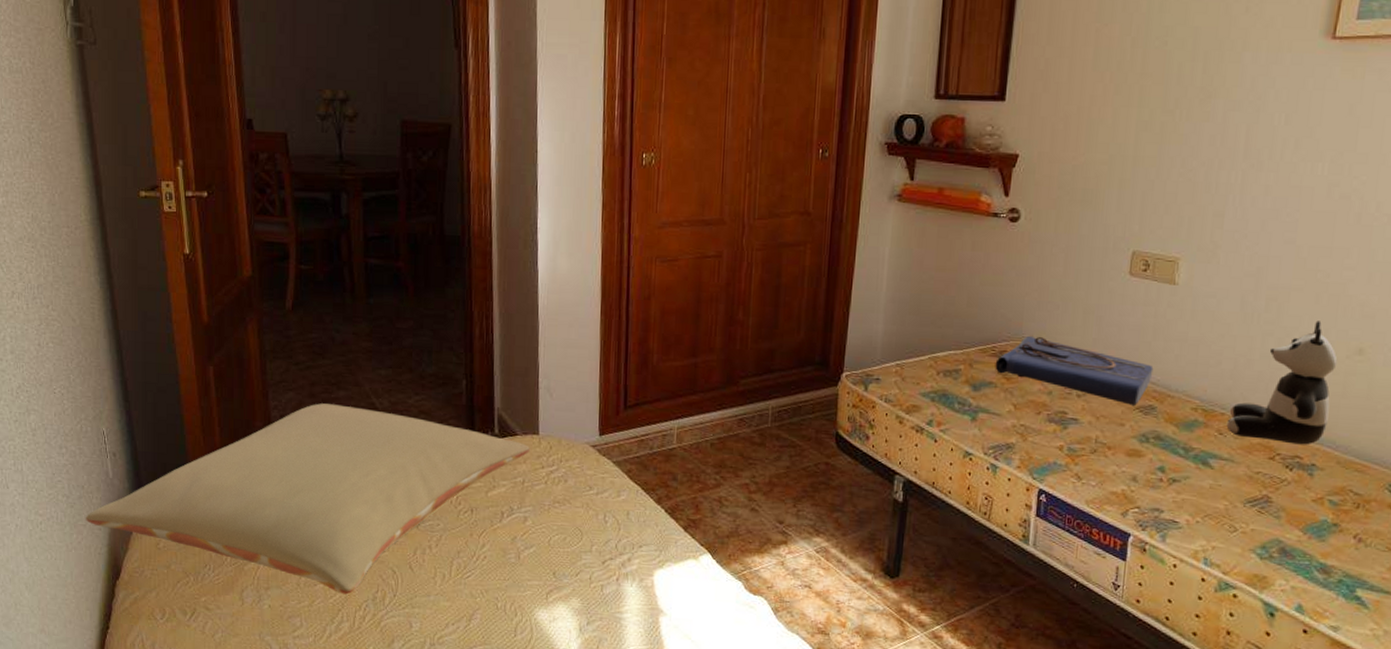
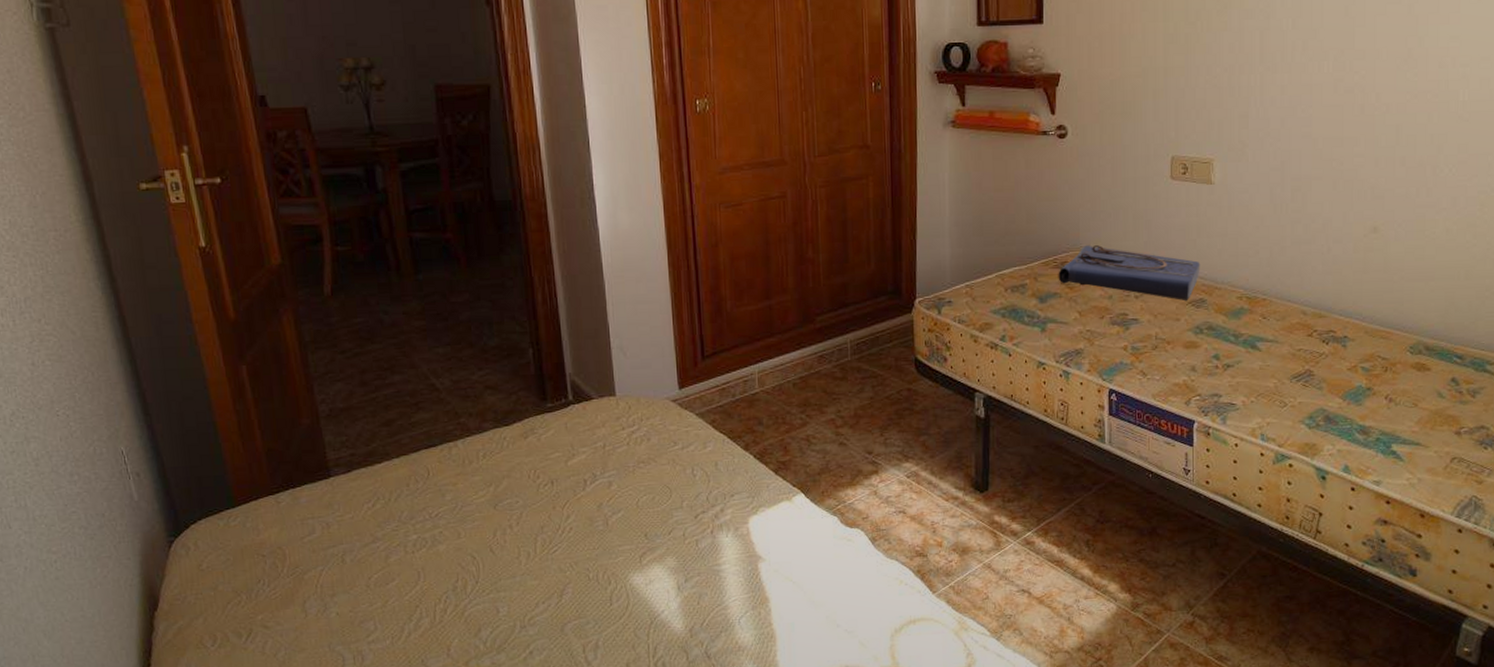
pillow: present [85,403,530,595] -> none [109,390,608,589]
stuffed animal: present [1226,321,1338,445] -> none [1268,205,1357,320]

